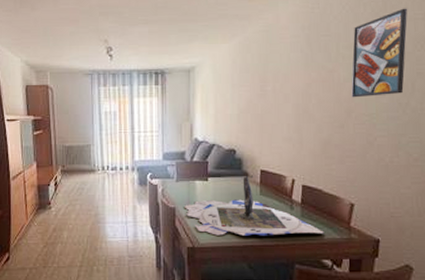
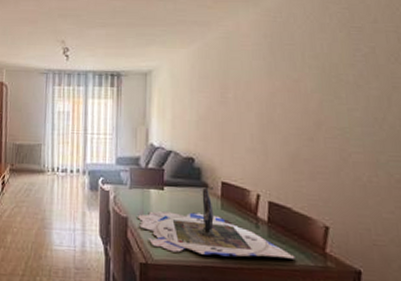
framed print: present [351,8,407,98] -> none [319,20,379,110]

